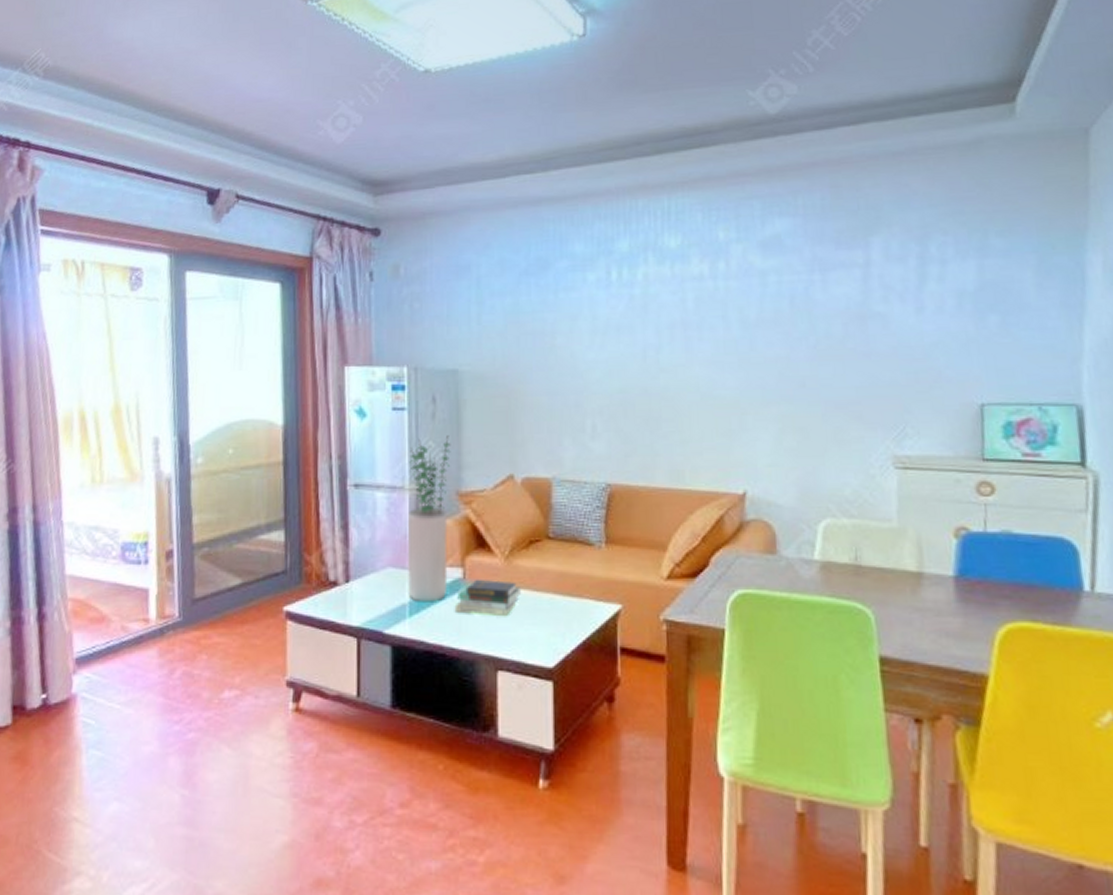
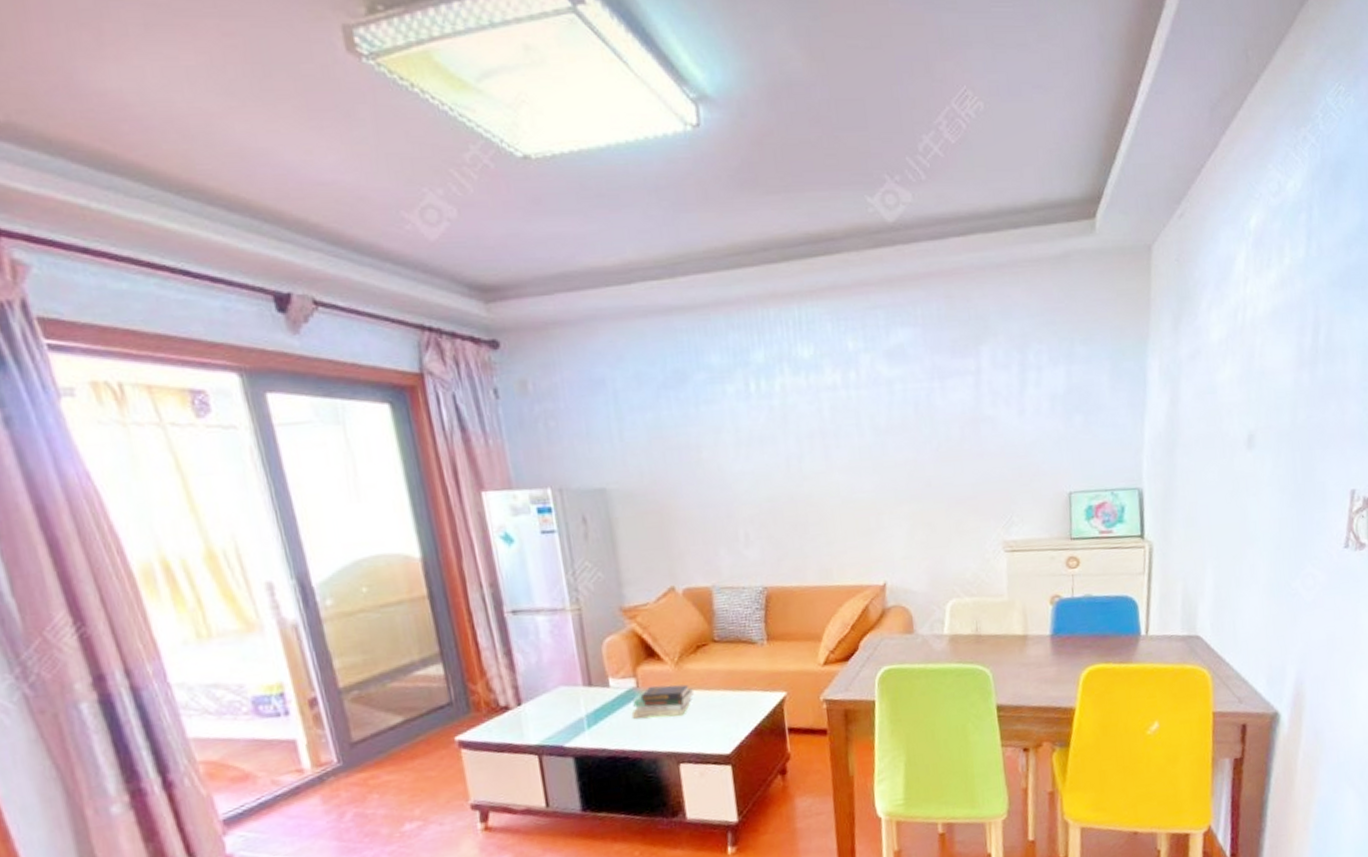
vase: present [407,435,451,602] -> none [566,554,623,715]

